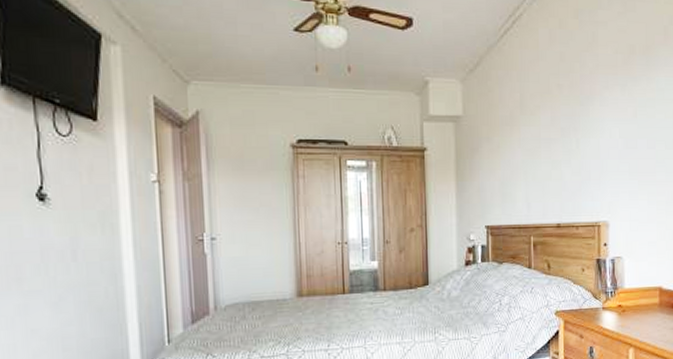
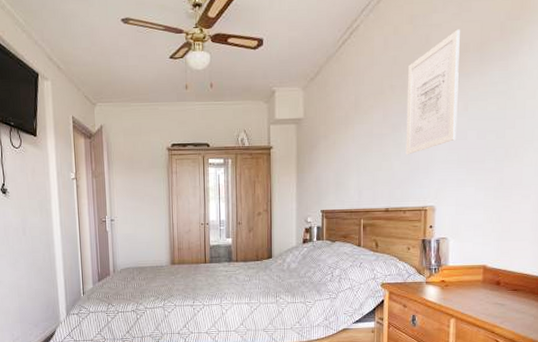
wall art: none [575,29,627,163] -> present [406,29,460,155]

